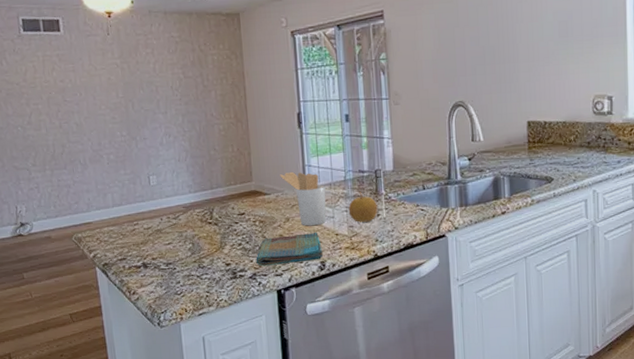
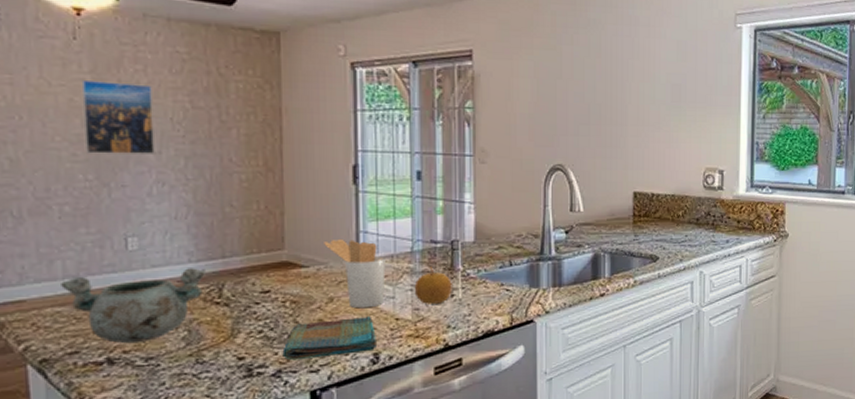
decorative bowl: none [112,197,202,252] -> present [61,268,207,343]
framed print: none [114,63,163,117] -> present [81,79,155,154]

